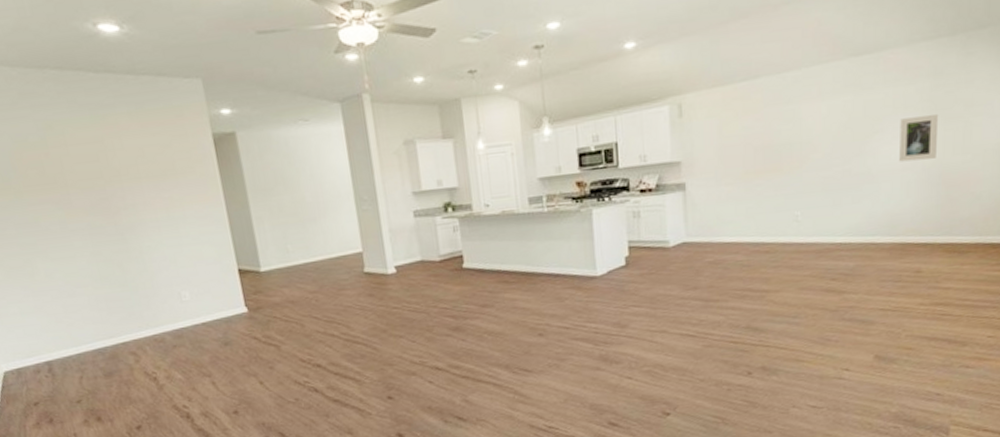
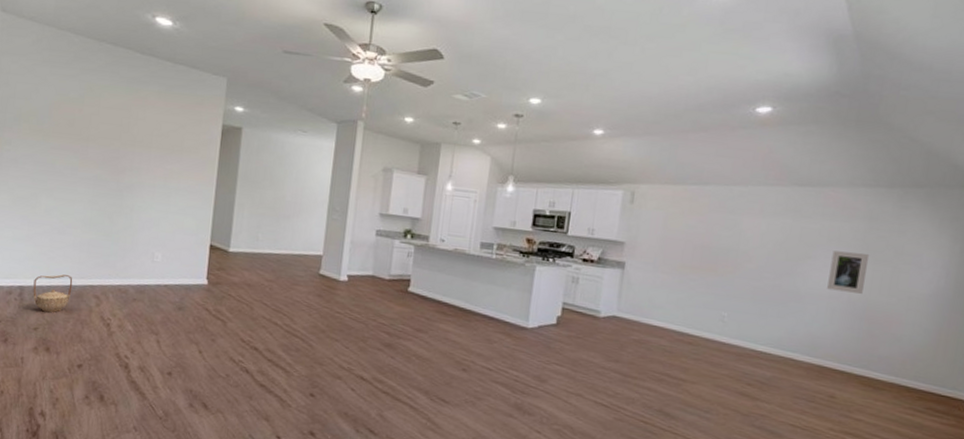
basket: none [59,338,105,382] -> present [33,274,73,313]

